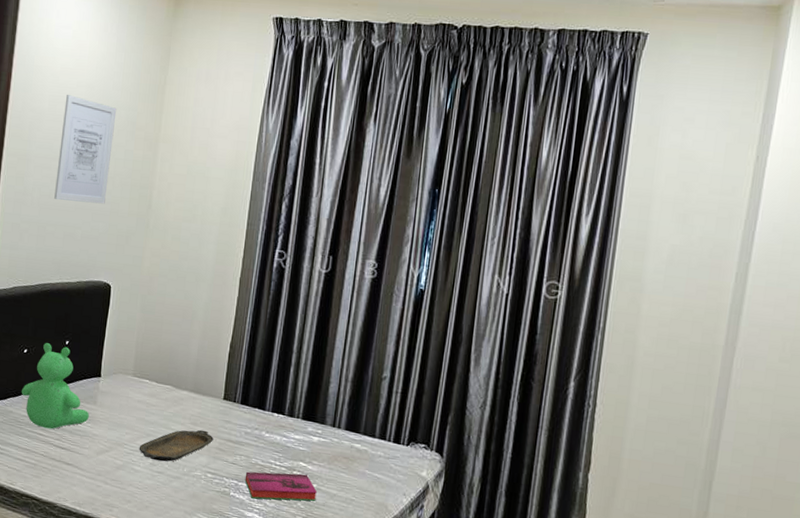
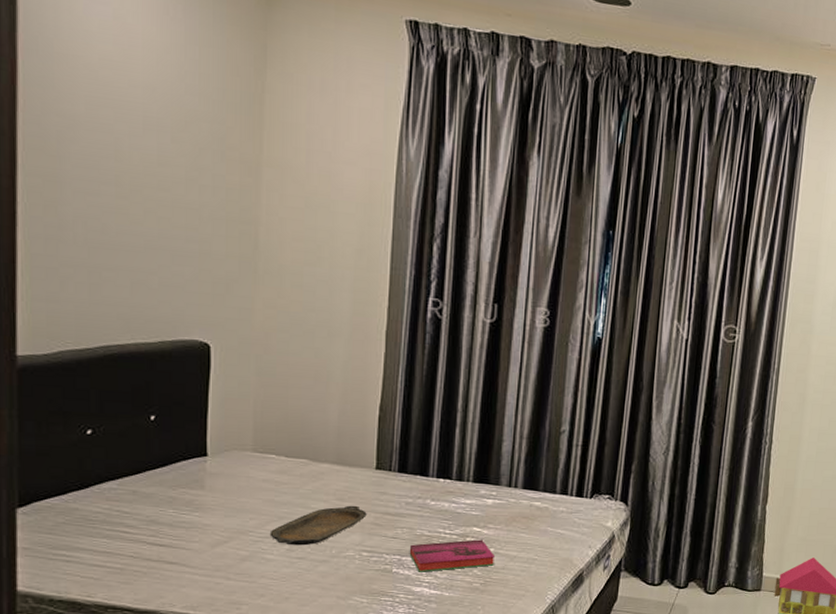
teddy bear: present [21,343,89,429] -> none [88,420,195,525]
wall art: present [54,95,117,204] -> none [110,97,195,243]

